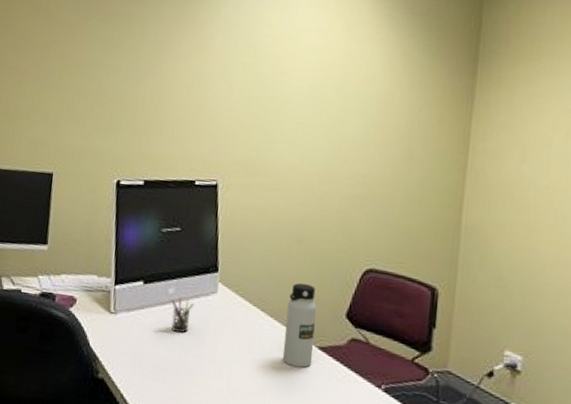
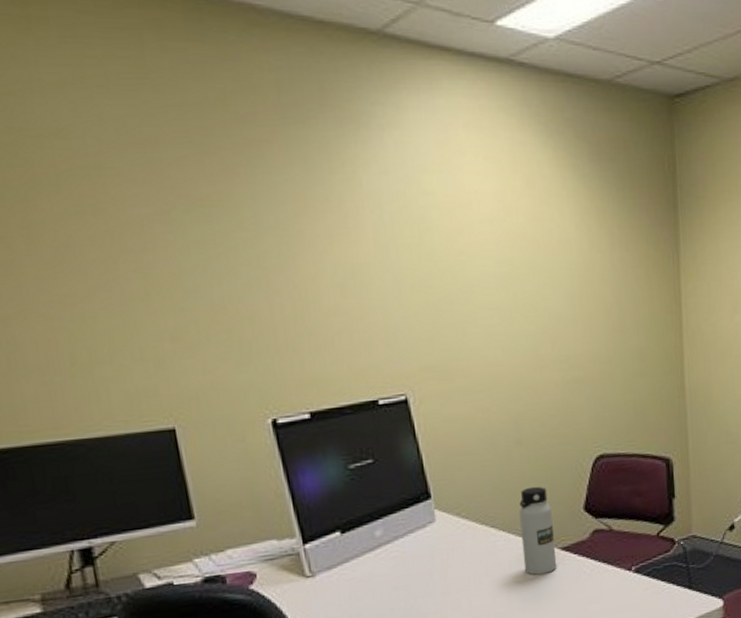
pen holder: present [171,297,195,333] -> none [381,534,412,577]

